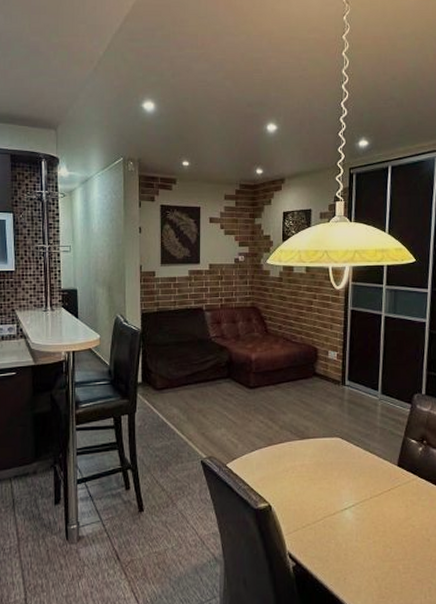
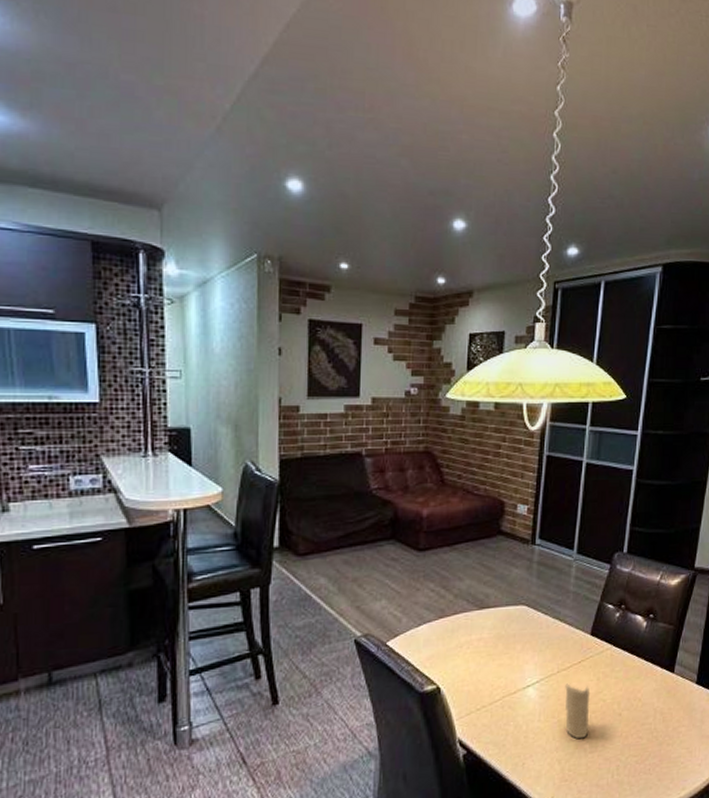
candle: none [378,508,401,560] -> present [564,683,590,739]

